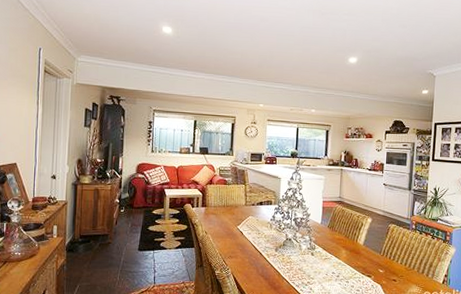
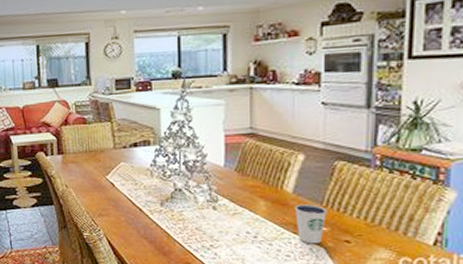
dixie cup: none [363,253,383,282] -> present [294,204,327,244]

